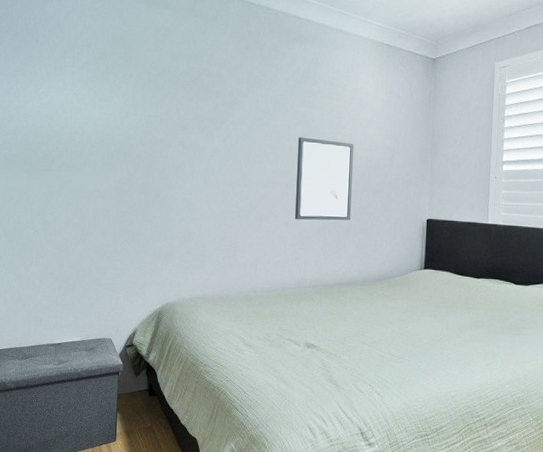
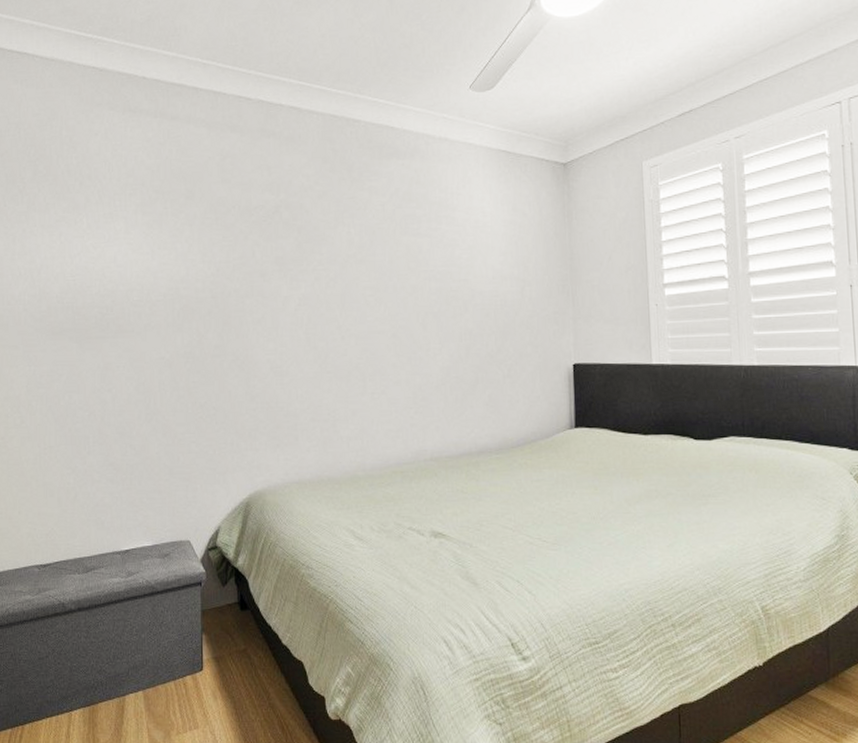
wall art: present [295,137,355,221] -> none [404,273,477,377]

